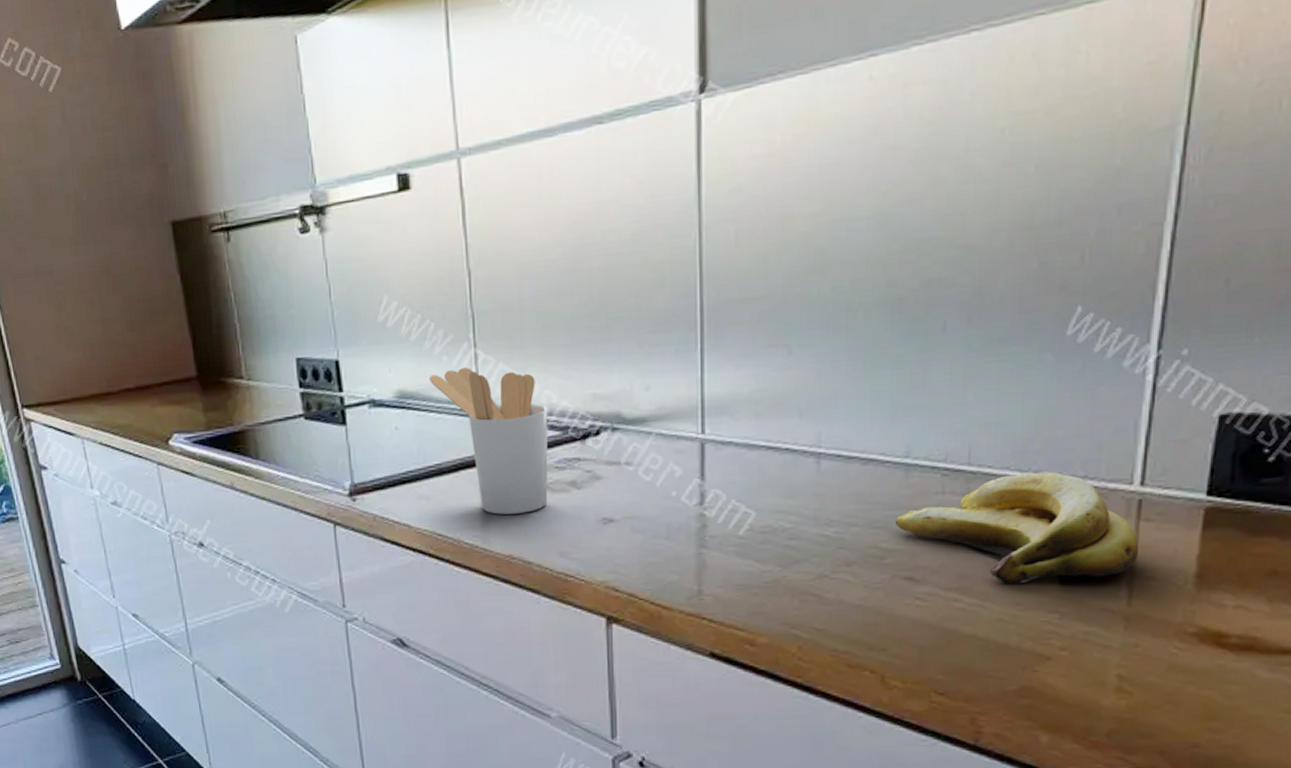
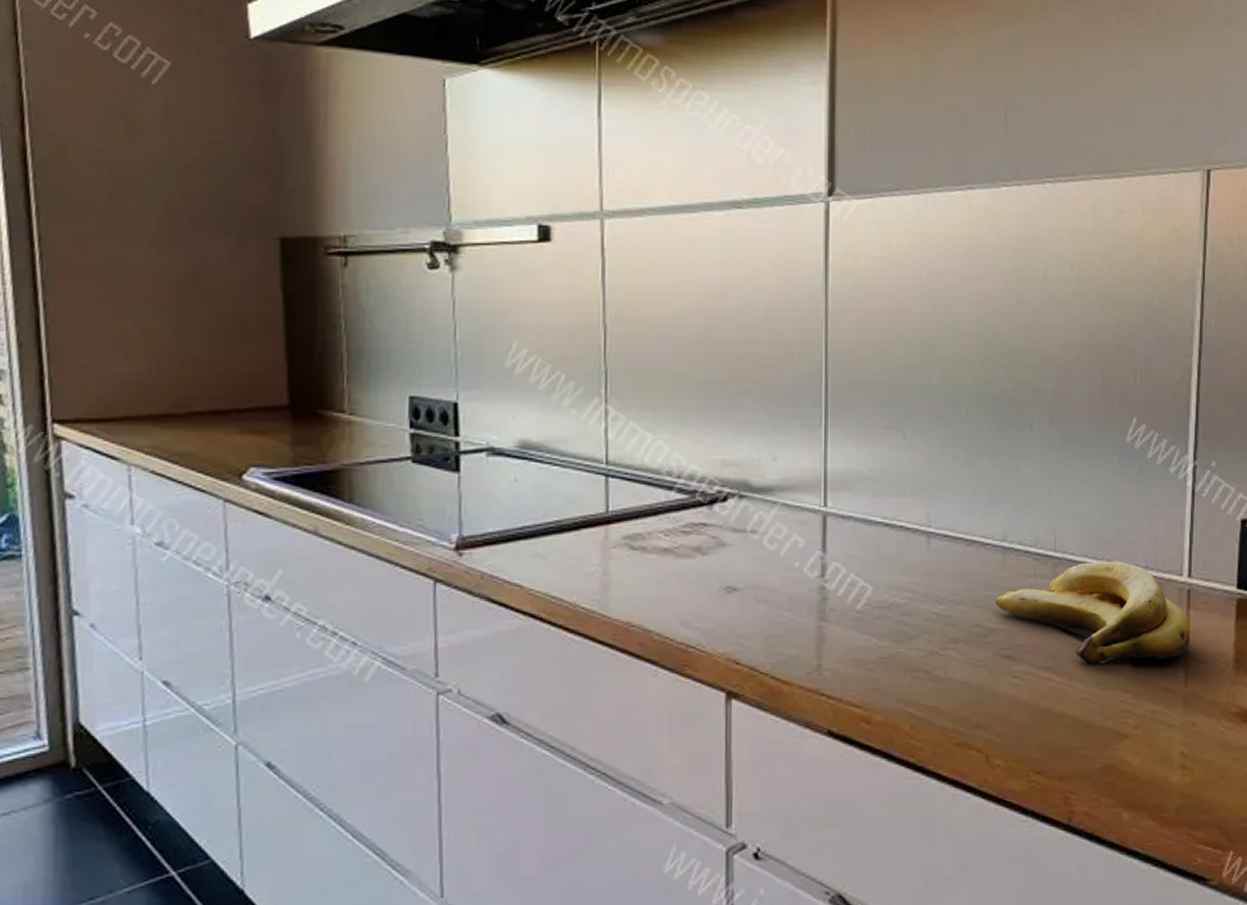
utensil holder: present [429,368,548,515] -> none [556,423,676,578]

